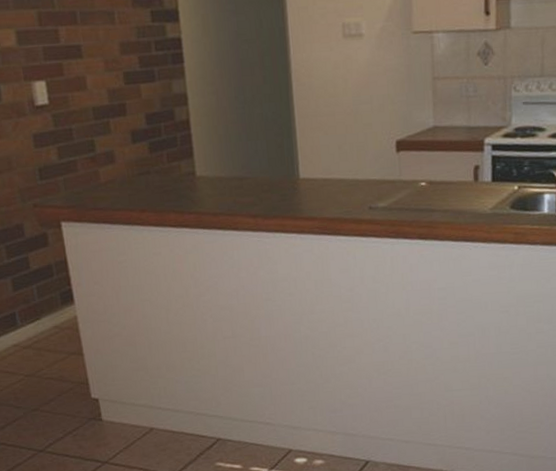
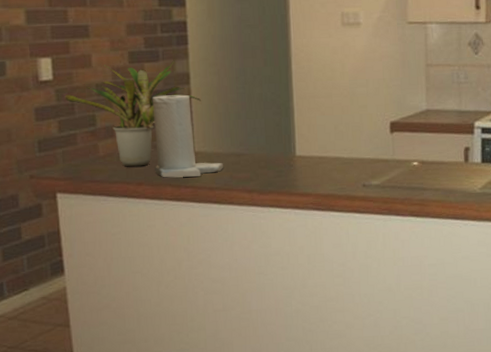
potted plant: none [62,80,200,194] -> present [65,60,201,167]
paper towel: none [150,116,226,204] -> present [152,94,223,178]

